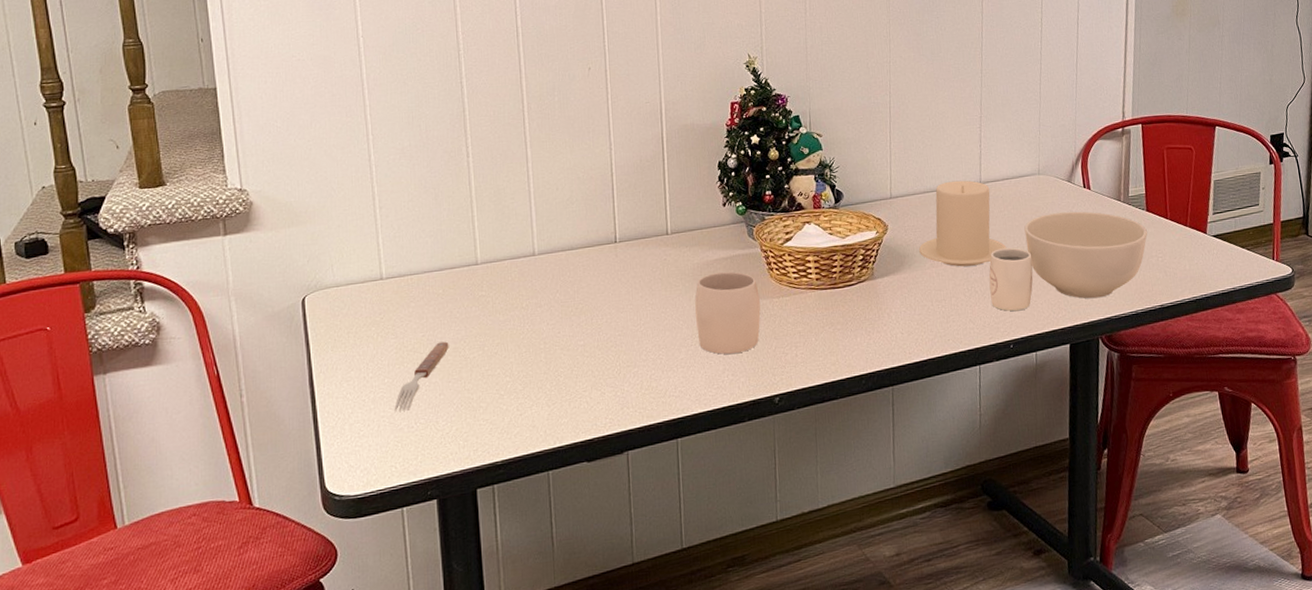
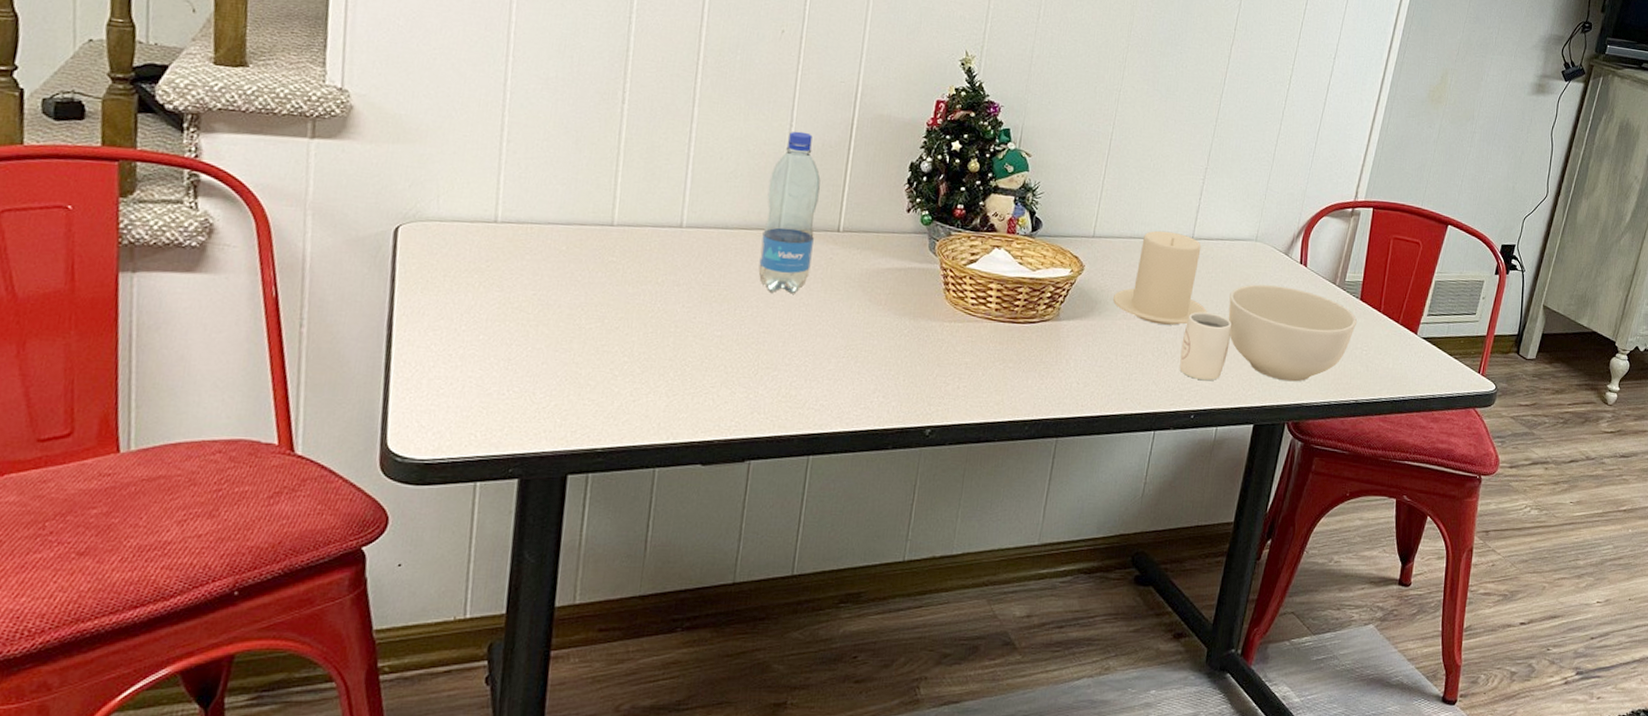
fork: present [394,341,449,412] -> none [485,304,564,375]
bottle: none [600,152,649,299] -> present [758,131,821,294]
mug: present [694,271,761,354] -> none [852,283,930,374]

